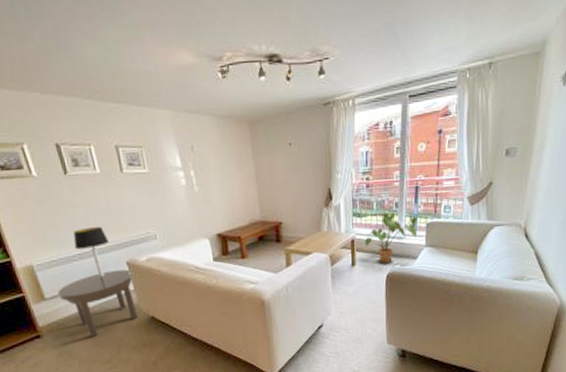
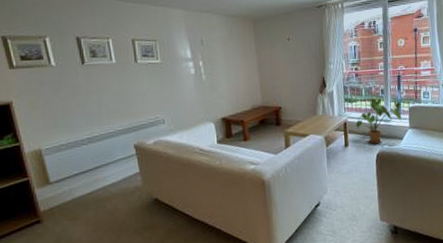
side table: present [57,269,139,337] -> none [63,152,142,221]
table lamp: present [73,226,109,277] -> none [84,111,119,160]

